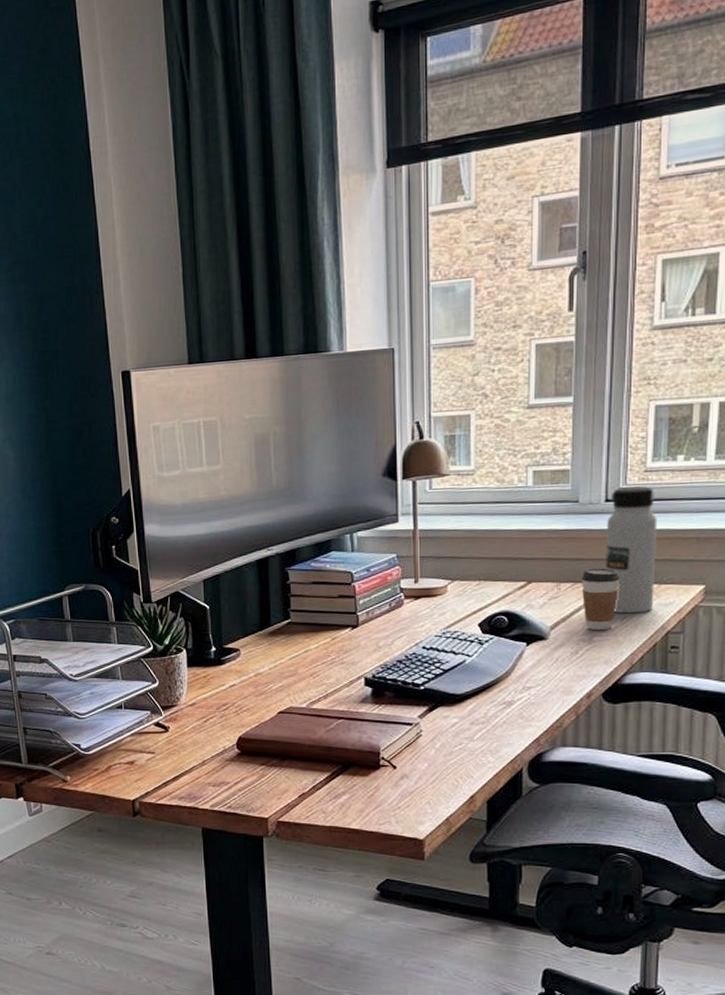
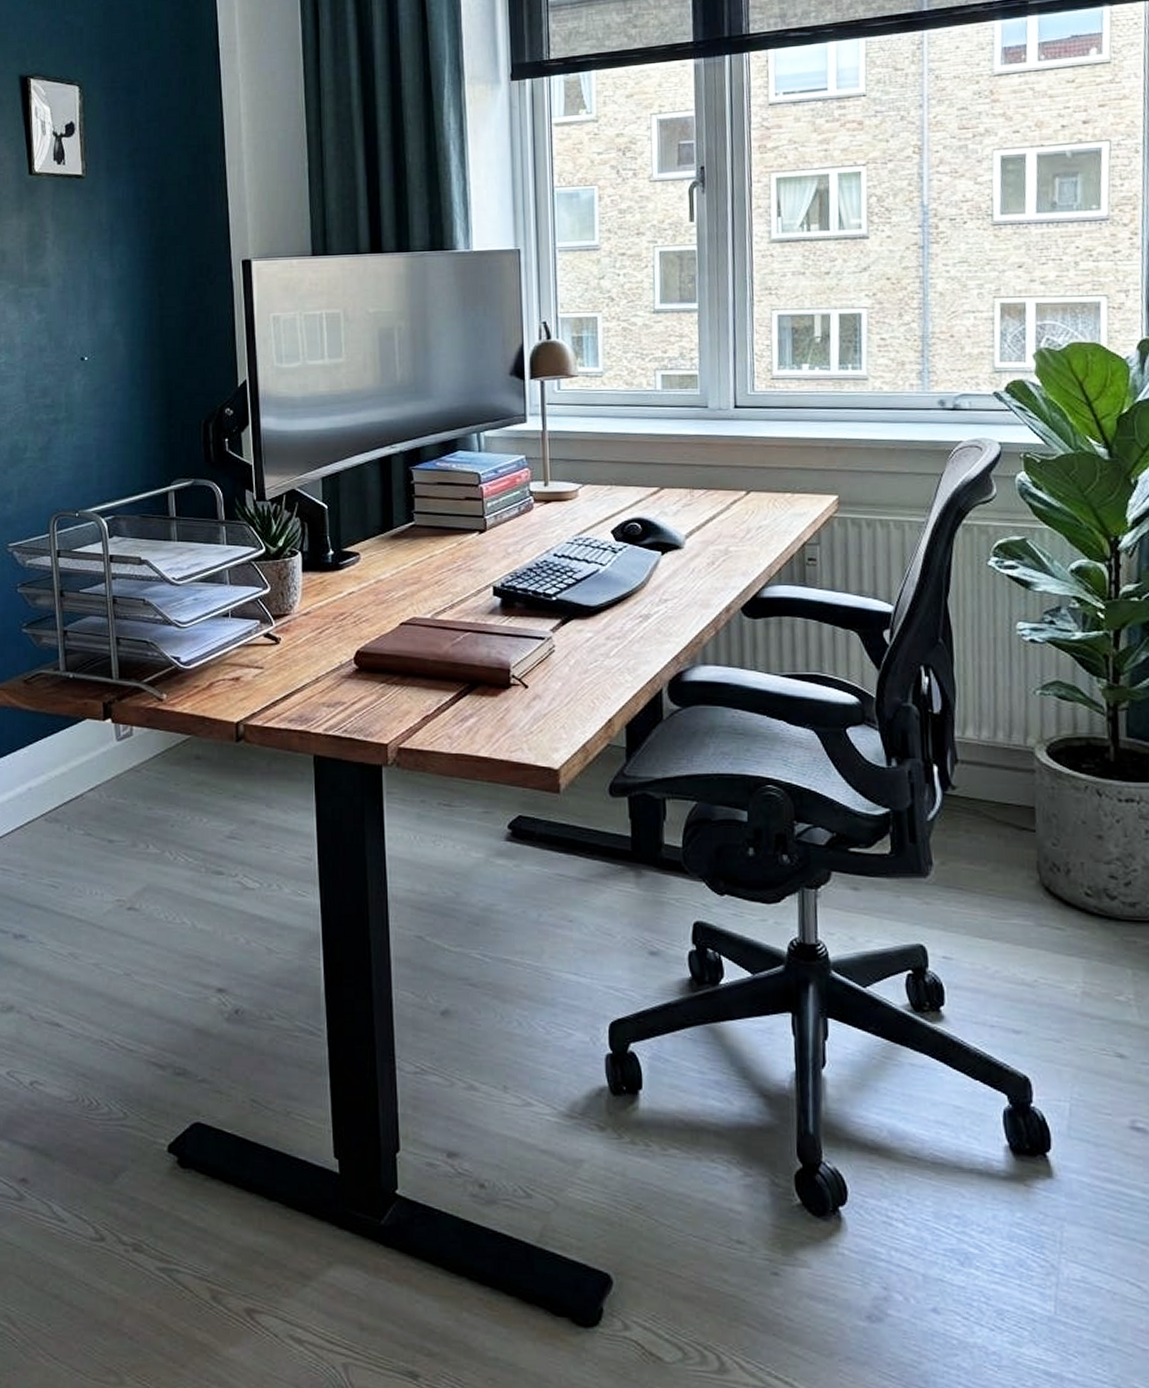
coffee cup: present [581,568,620,631] -> none [714,475,753,541]
water bottle: present [606,486,658,614] -> none [737,394,788,523]

